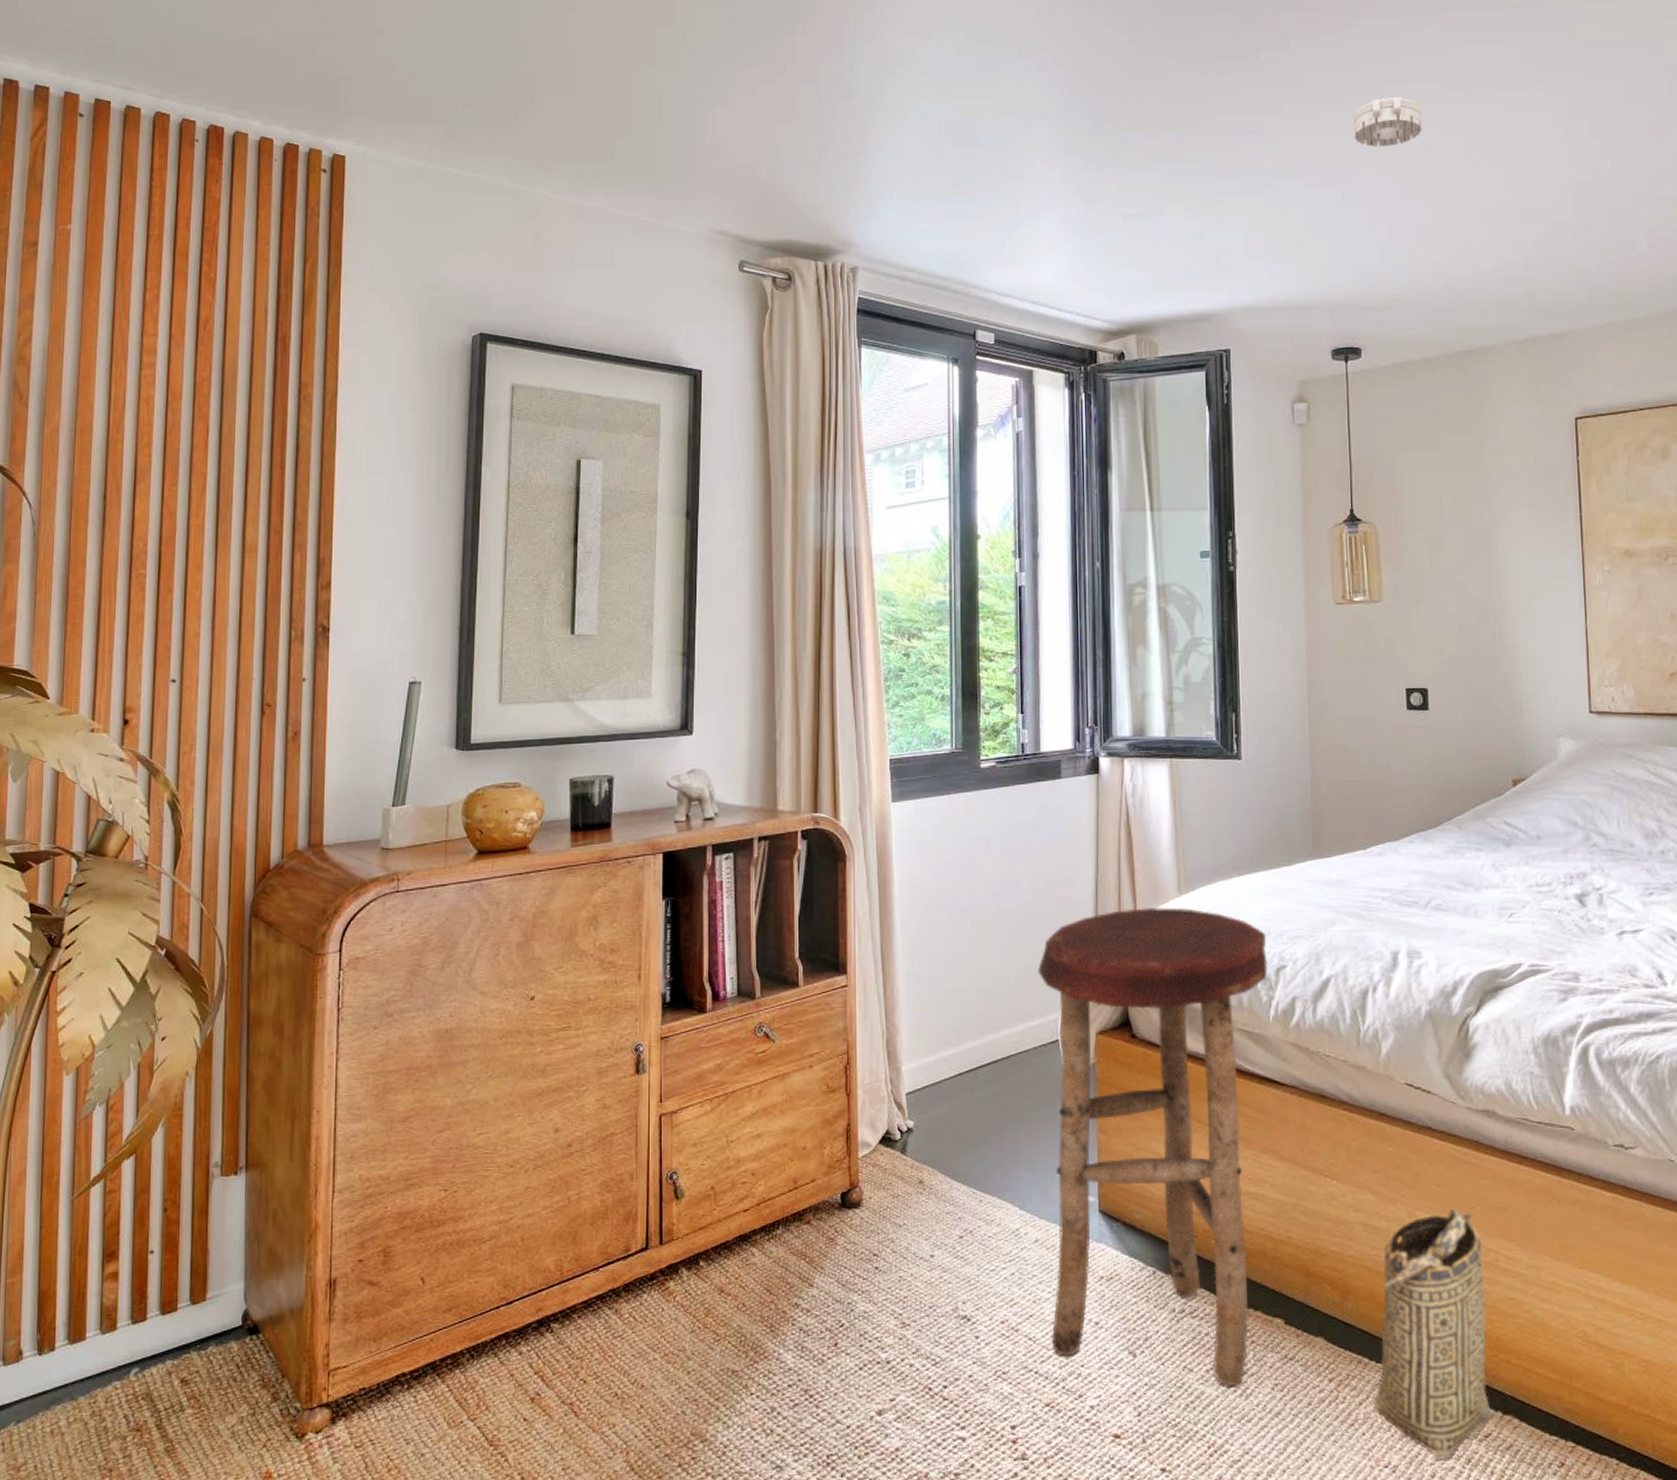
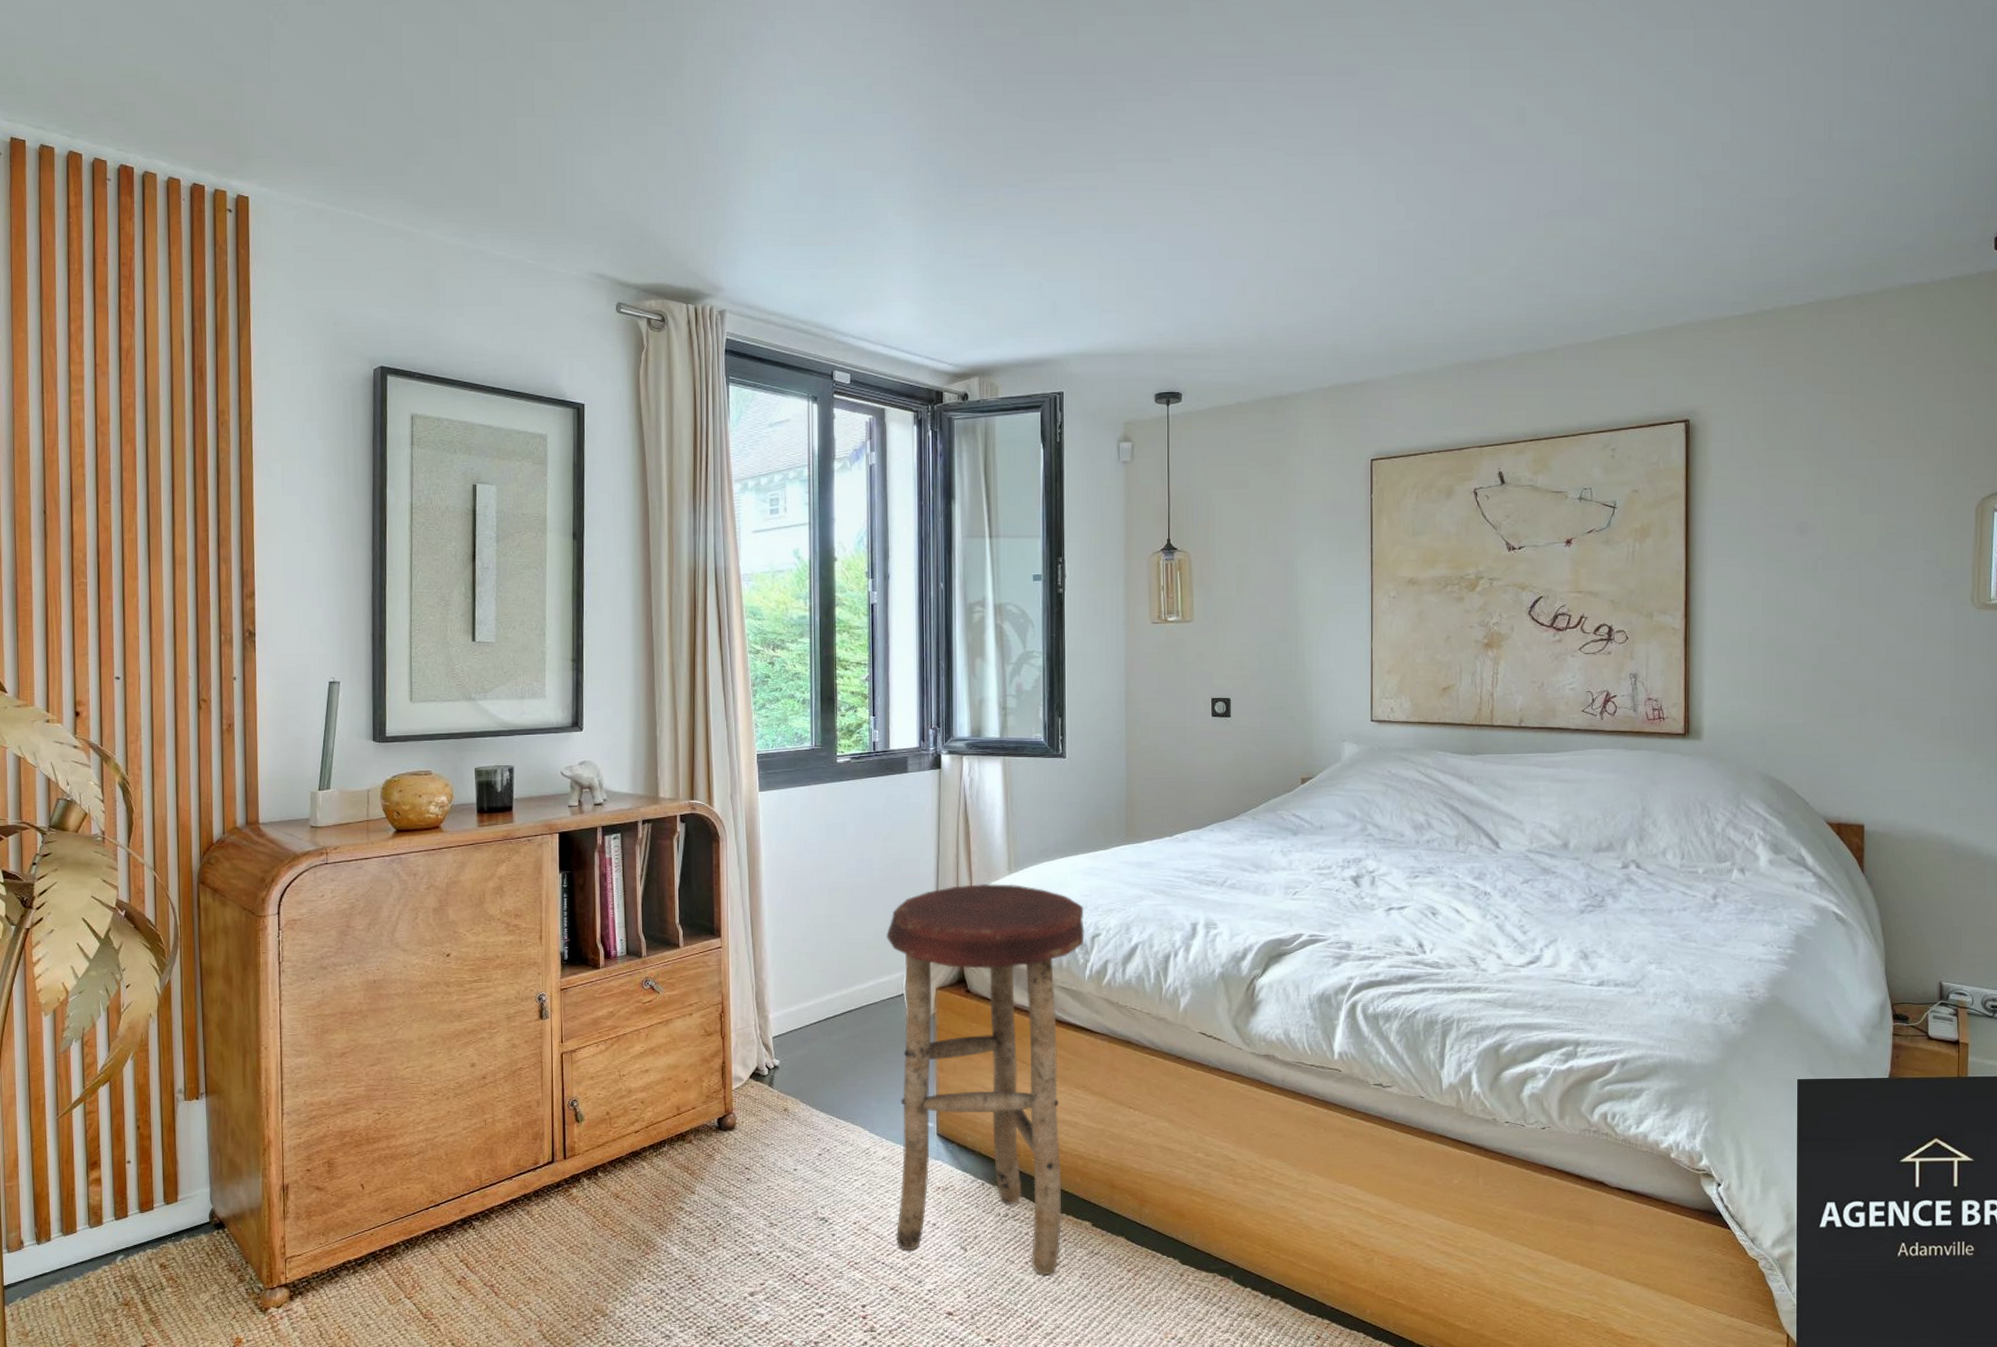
smoke detector: present [1353,96,1423,147] -> none [1181,157,1244,205]
basket: present [1374,1207,1491,1460] -> none [1165,1134,1262,1334]

